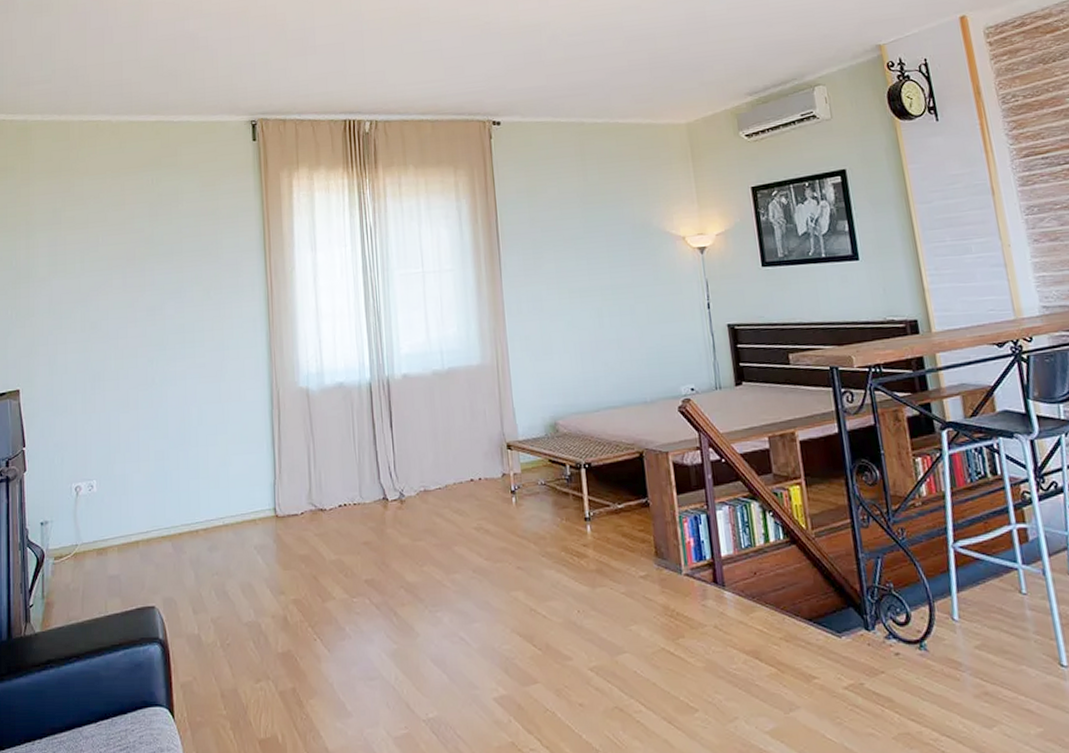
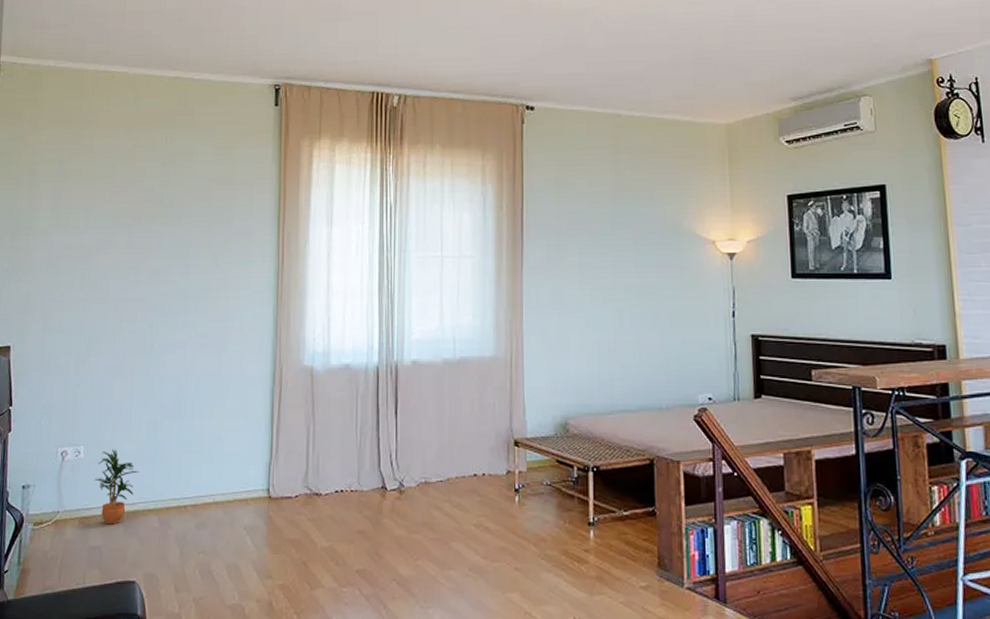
potted plant: none [109,480,151,554] -> present [95,449,139,525]

